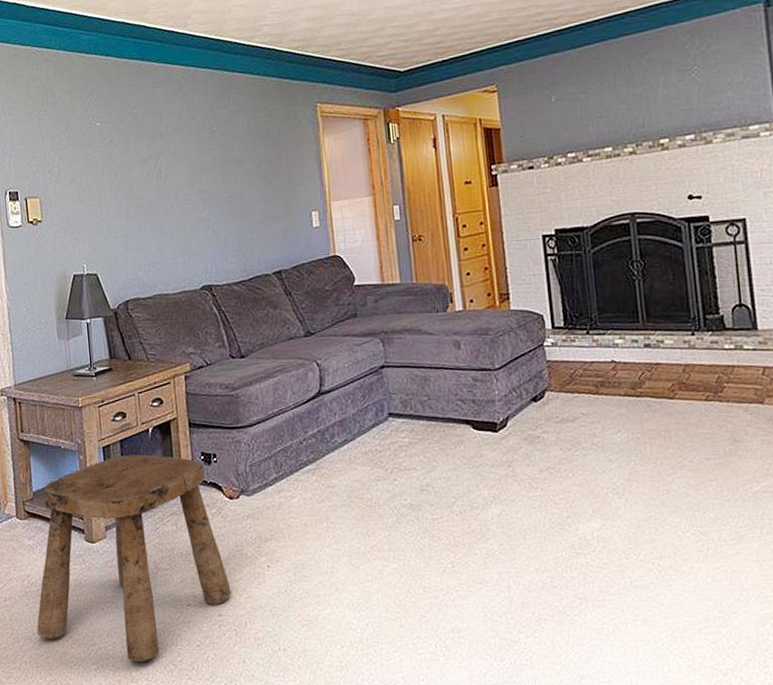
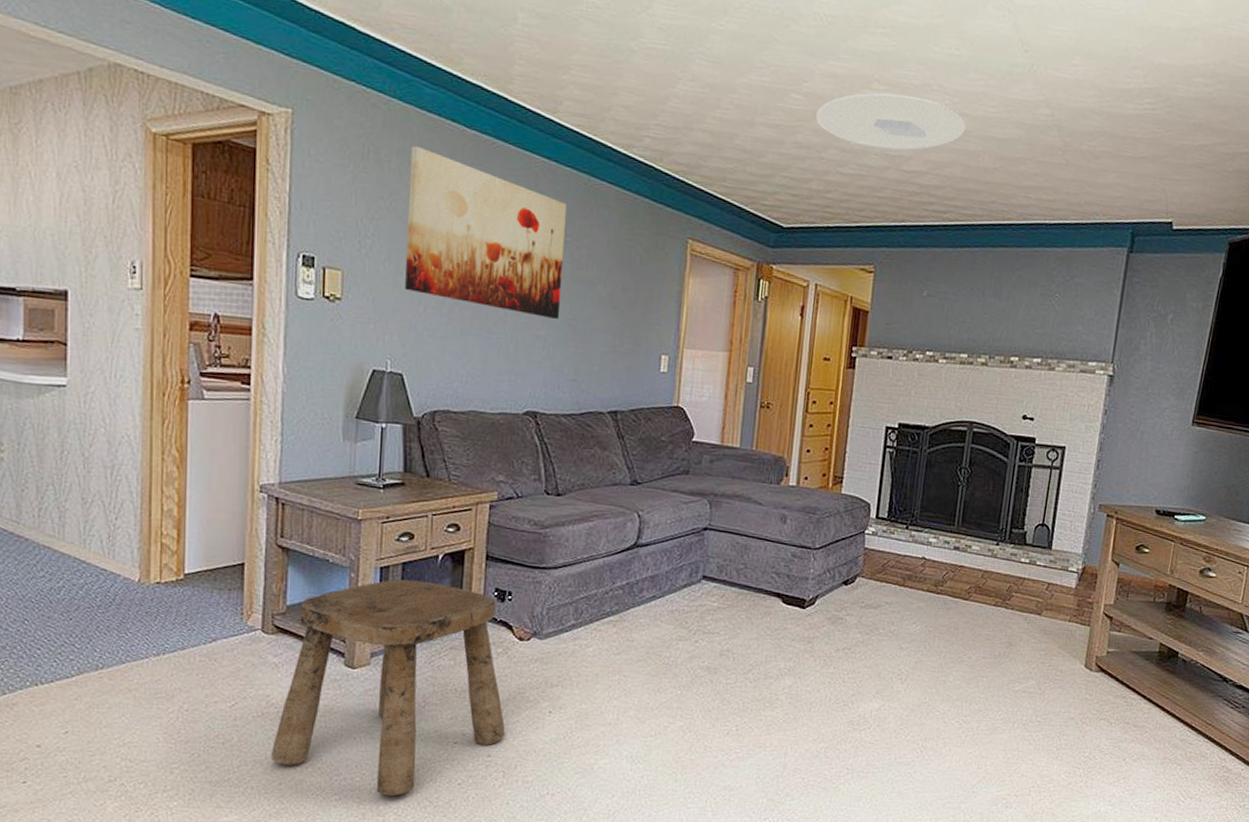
wall art: none [78,83,218,203] -> present [405,145,567,320]

